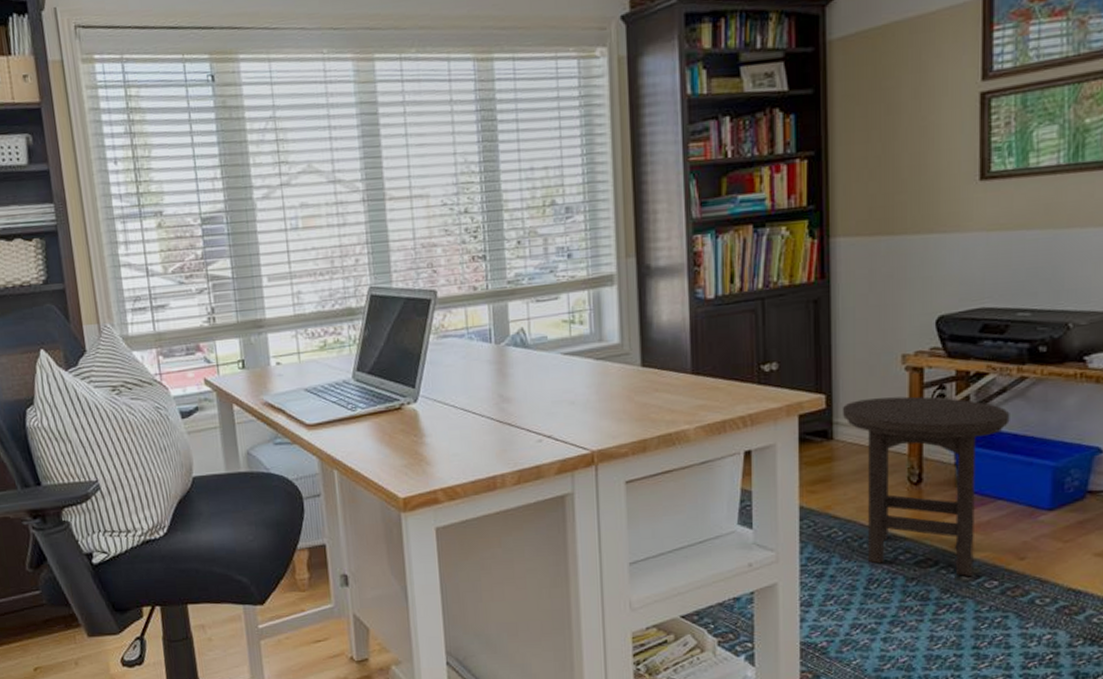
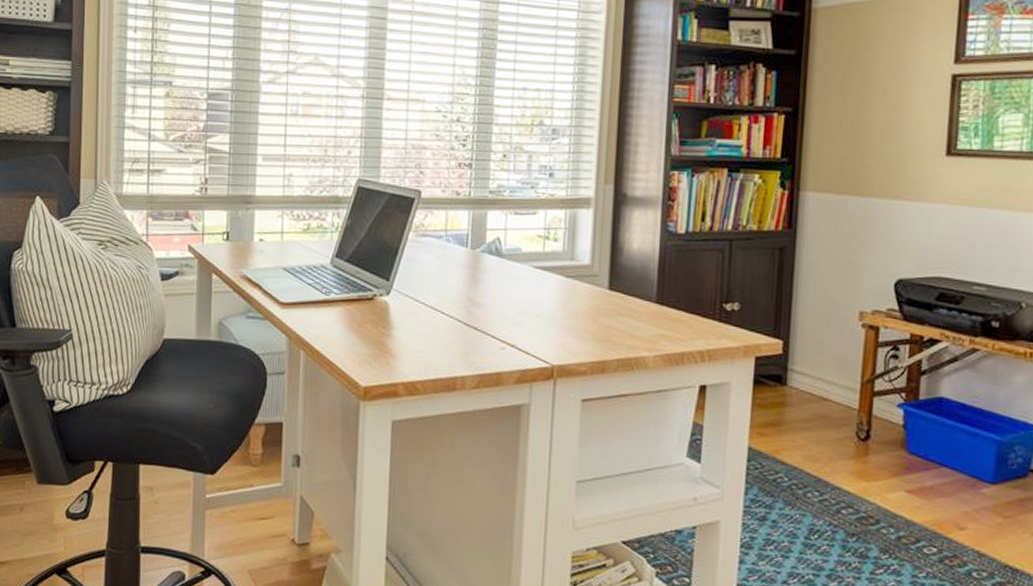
stool: present [842,396,1010,577] -> none [797,350,960,541]

